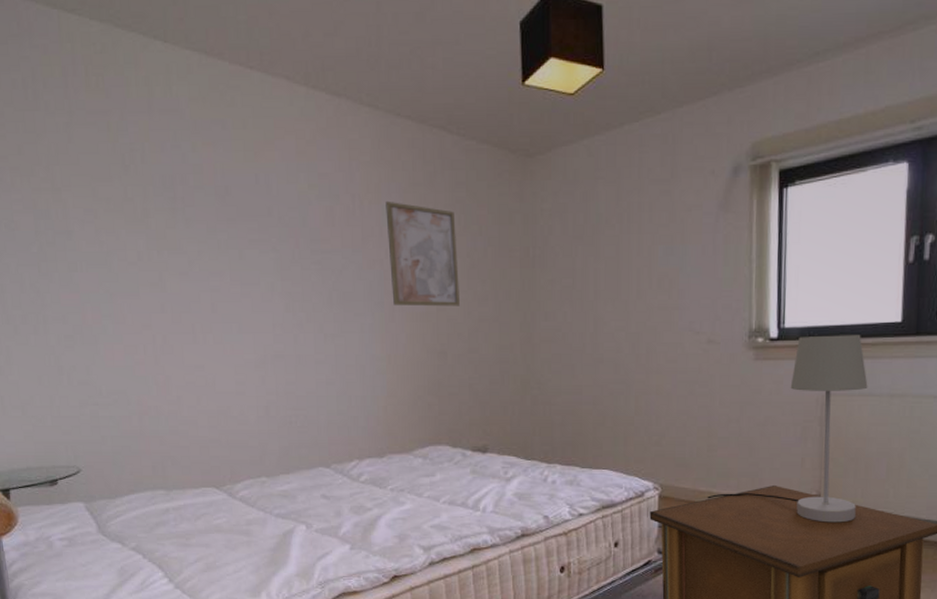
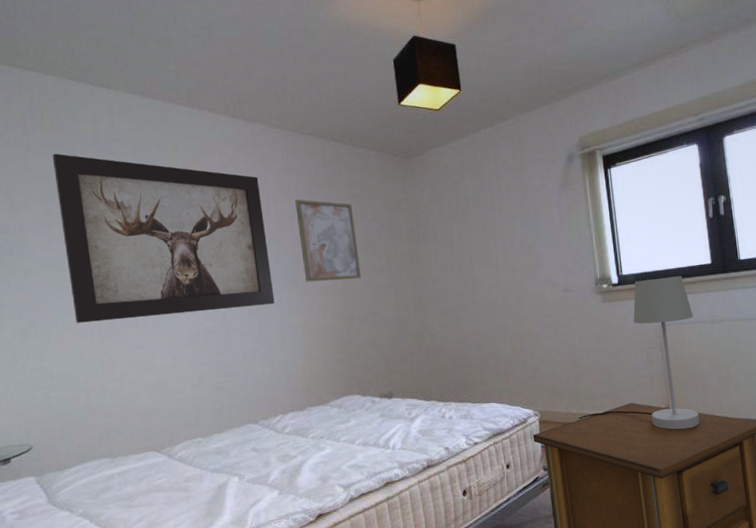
wall art: none [98,122,356,333] -> present [52,153,275,323]

